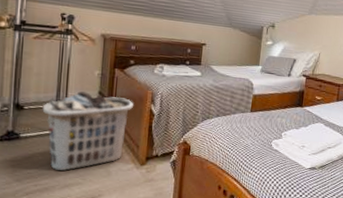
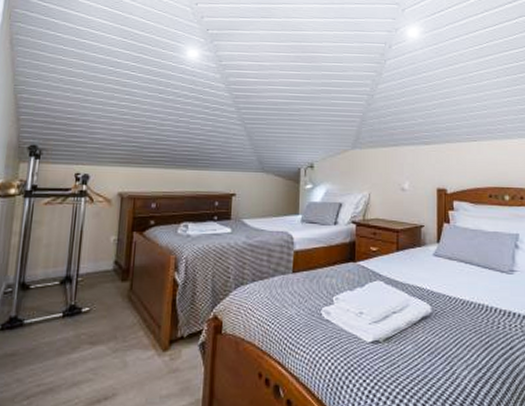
clothes hamper: present [42,91,134,171] -> none [50,262,155,364]

